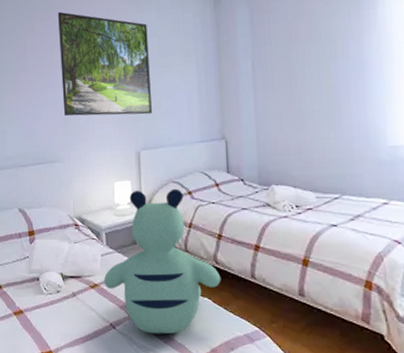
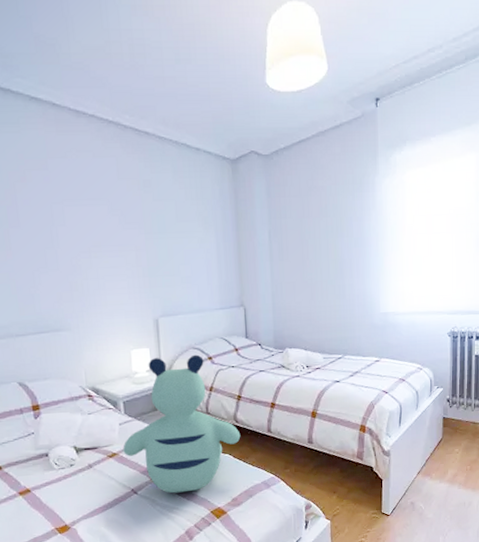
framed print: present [58,11,152,116] -> none [56,162,170,281]

